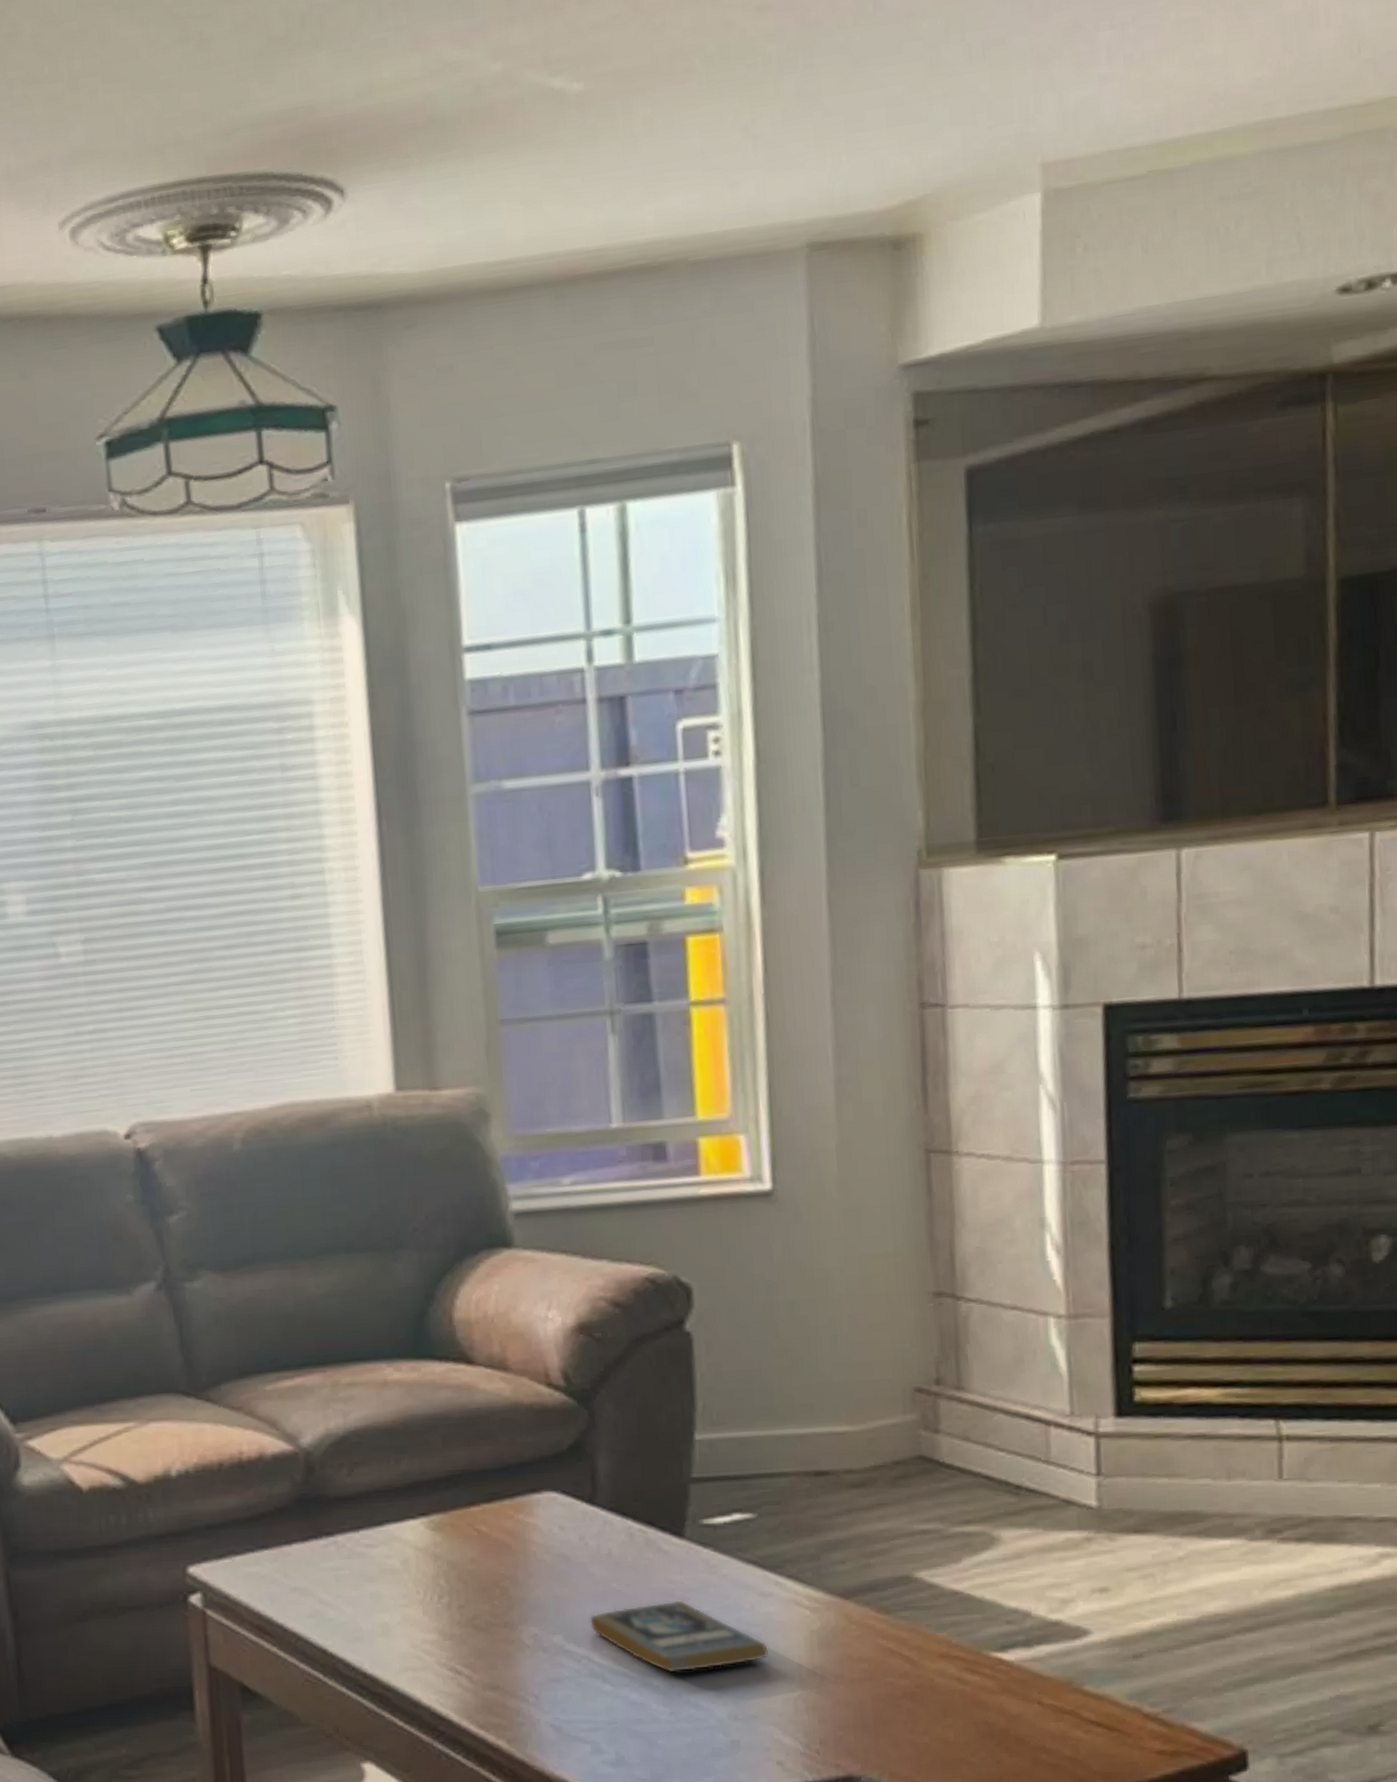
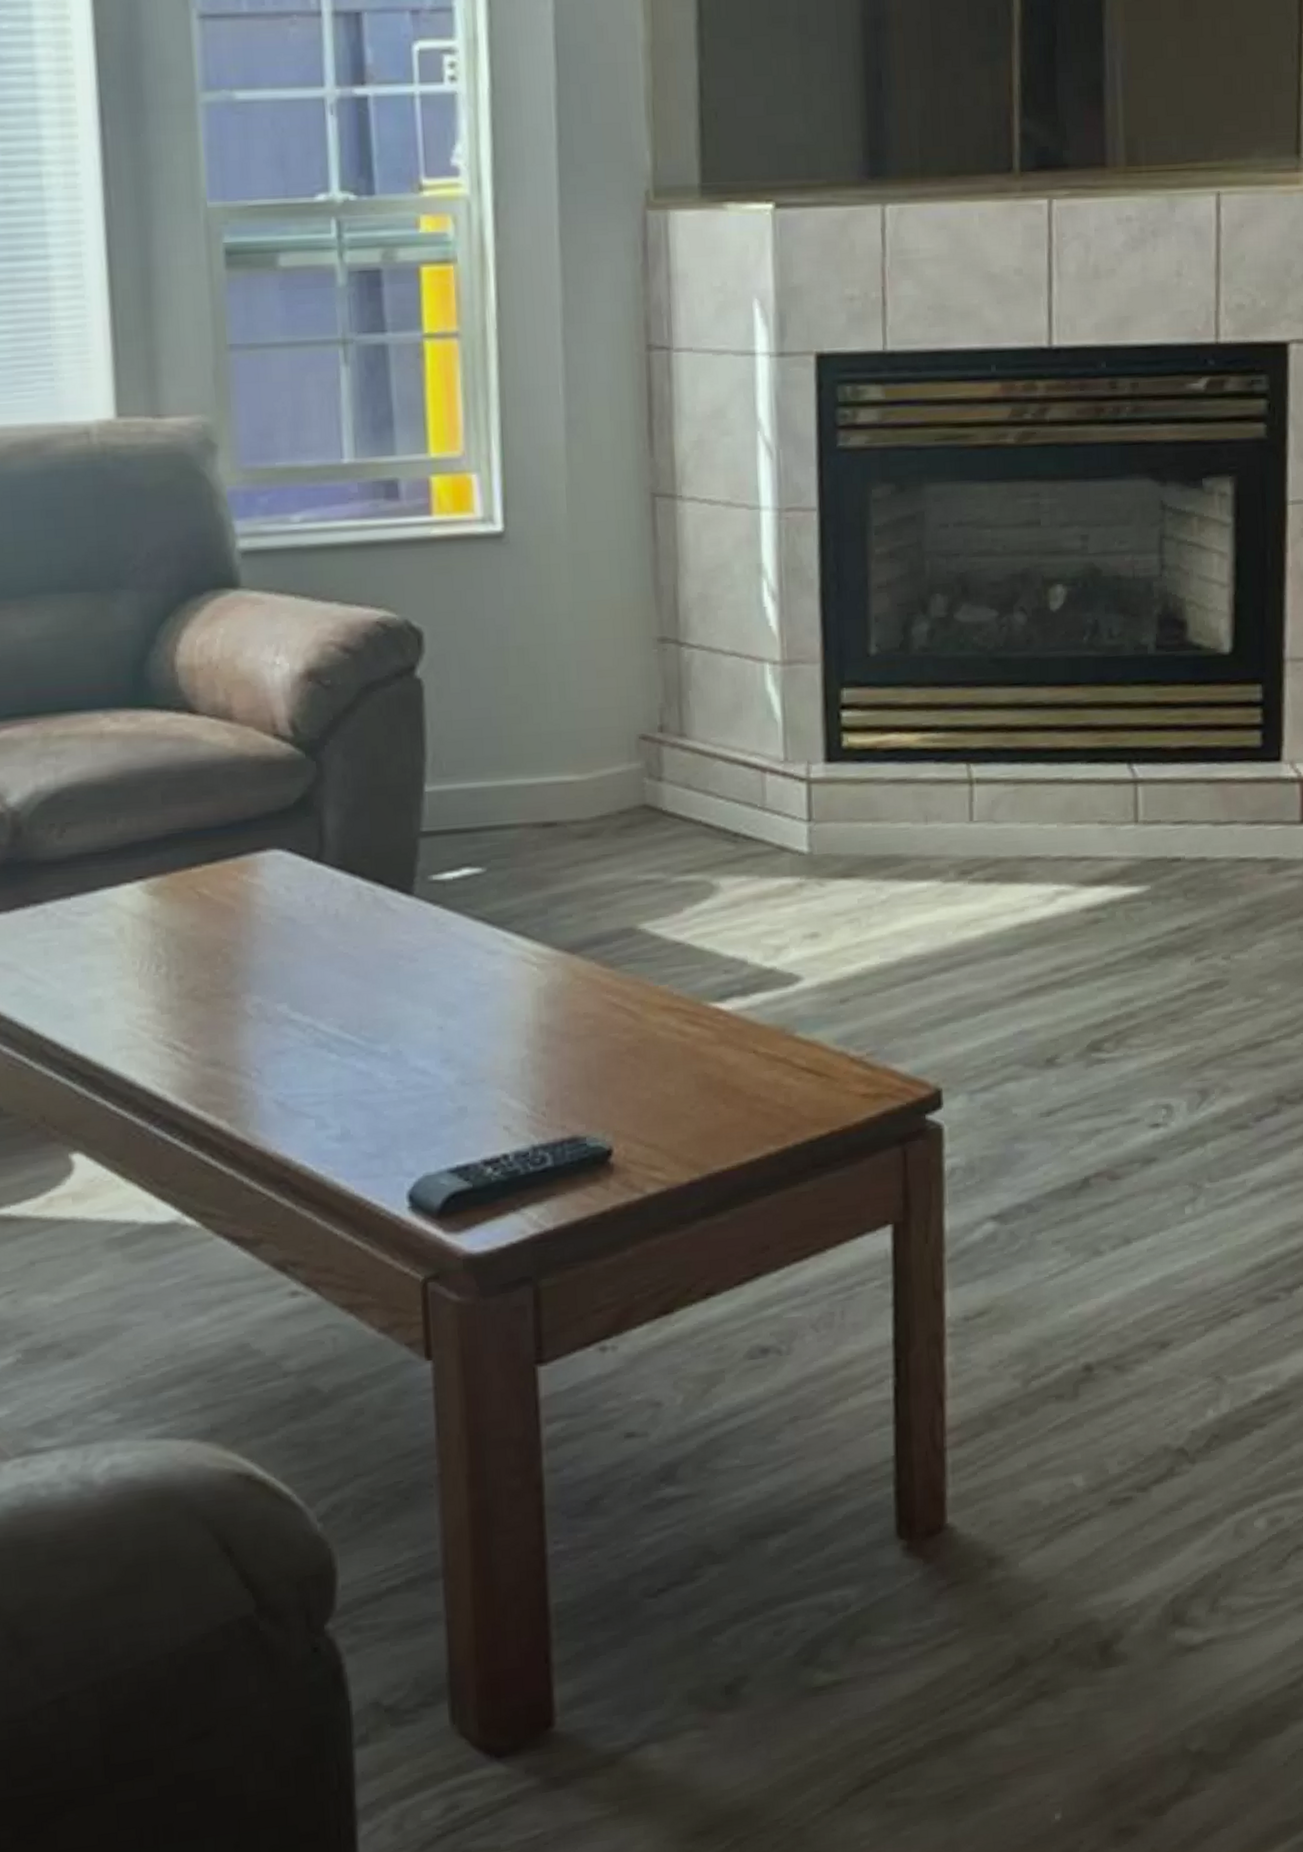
book: present [589,1600,769,1673] -> none [314,961,497,1039]

